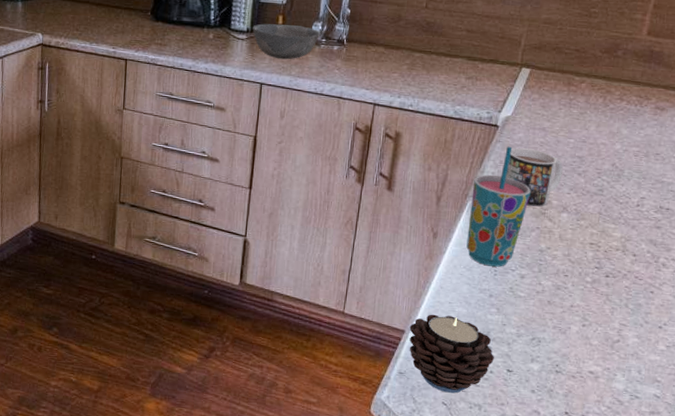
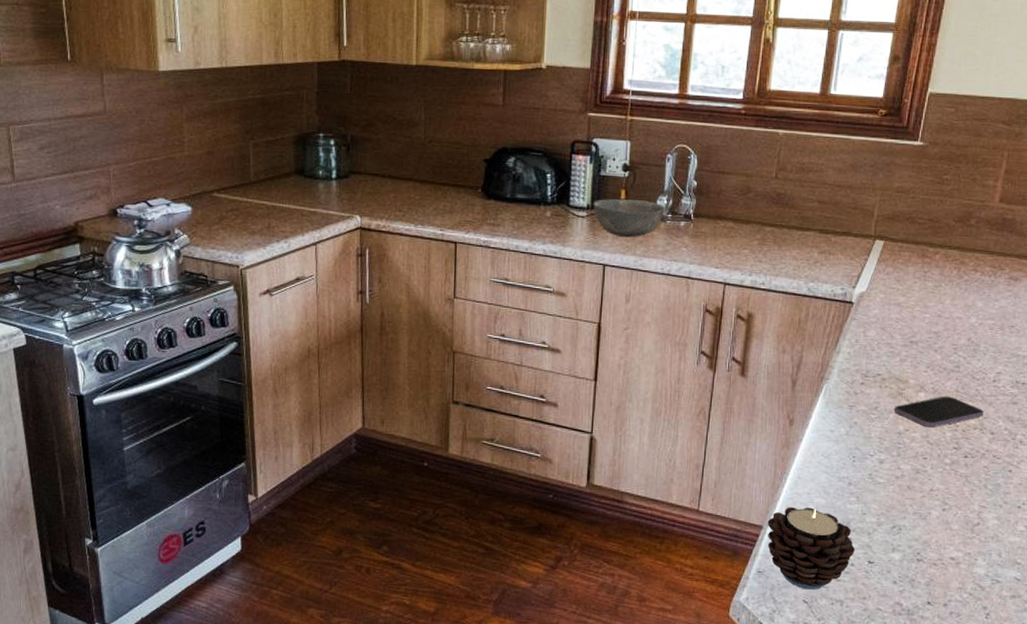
cup: present [466,146,531,267] -> none [824,324,887,453]
mug: present [505,148,563,207] -> none [861,325,919,387]
smartphone: none [536,217,626,247] -> present [893,396,984,428]

